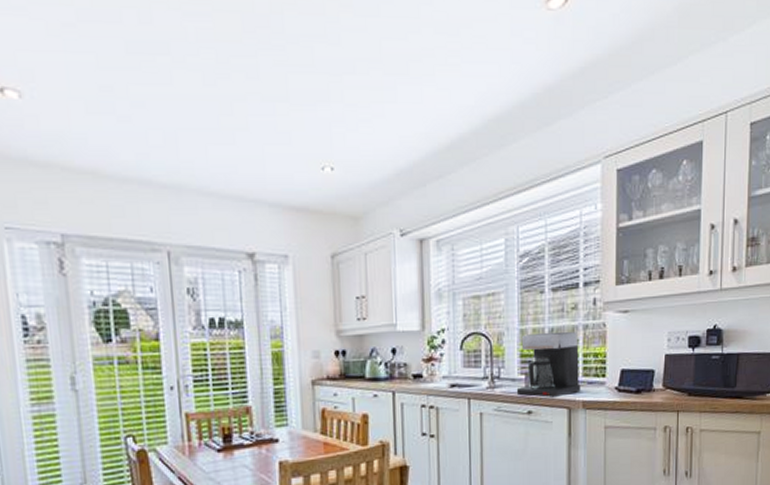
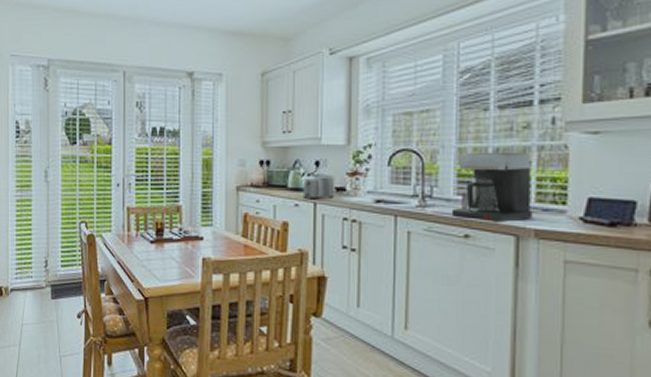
toaster: none [380,363,412,389] -> present [303,175,335,200]

